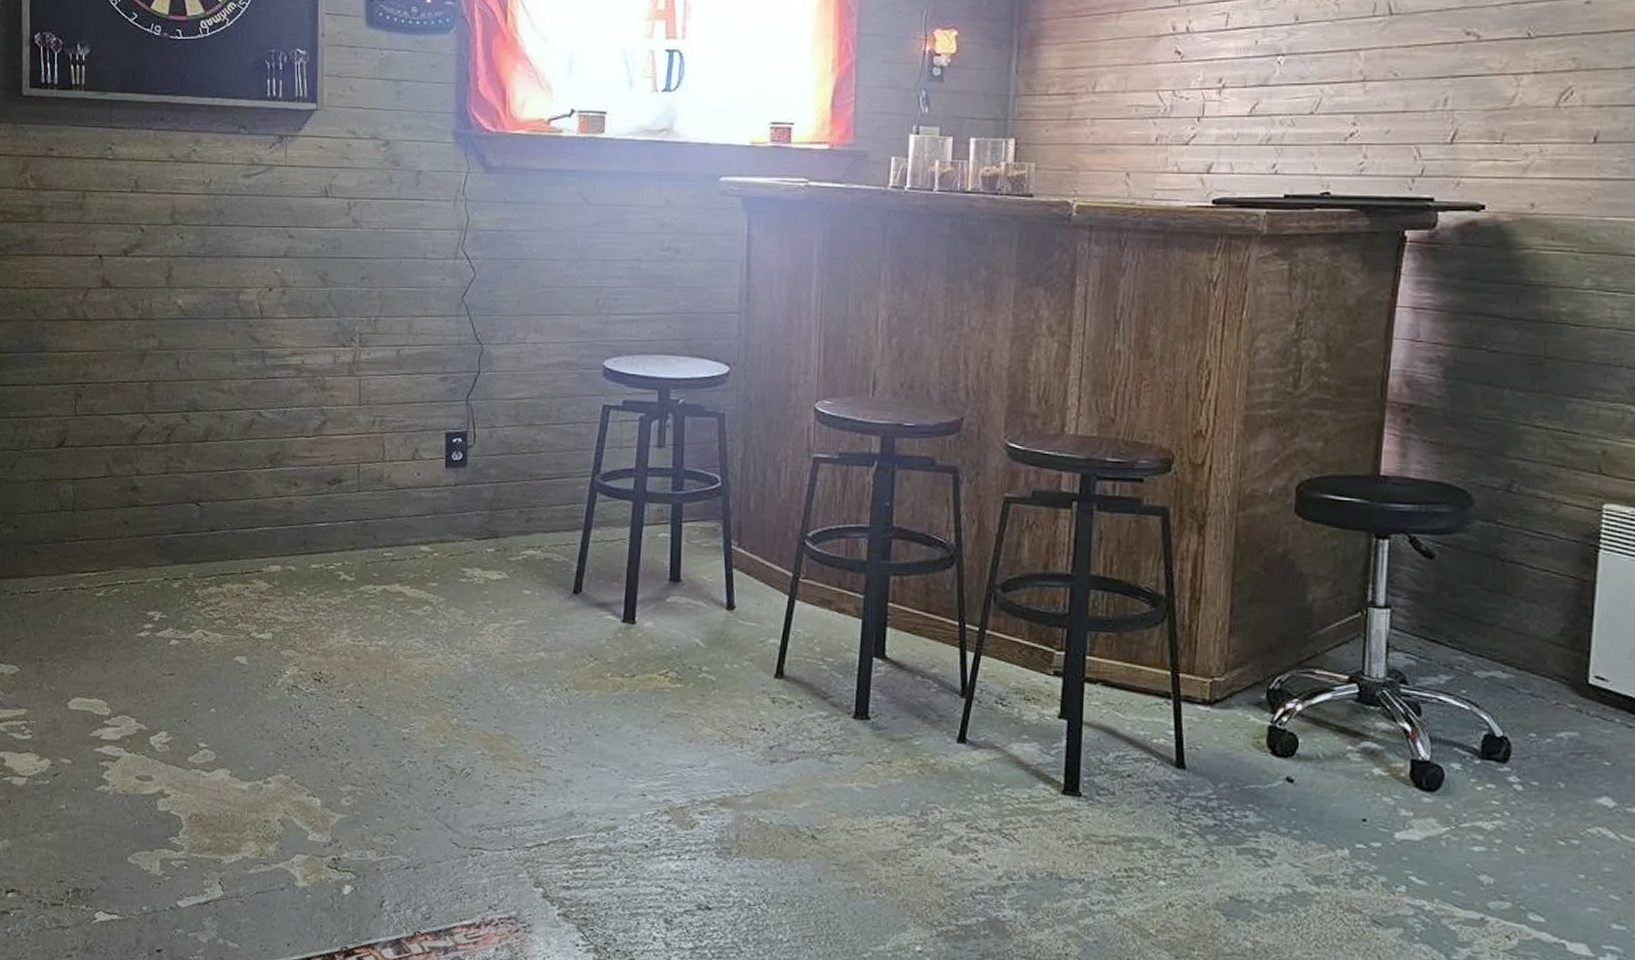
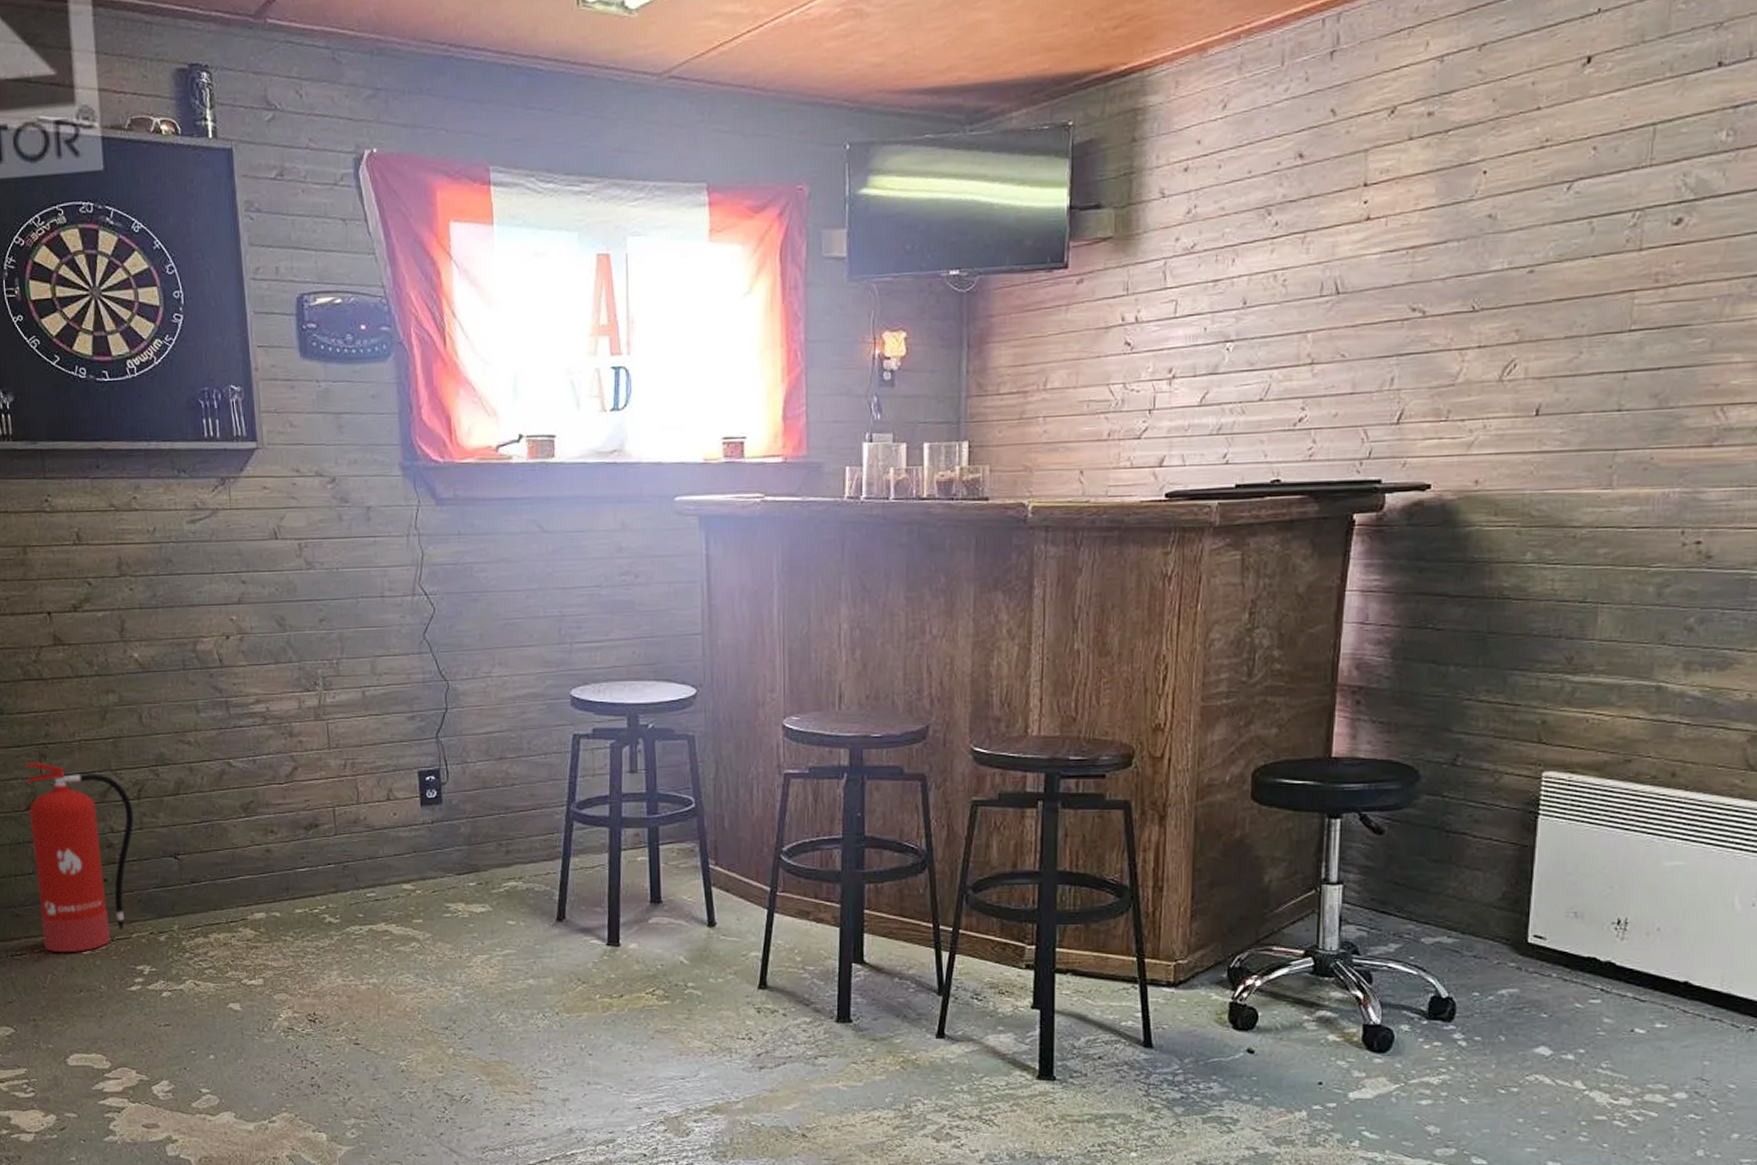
fire extinguisher: none [58,400,161,594] -> present [24,761,134,953]

